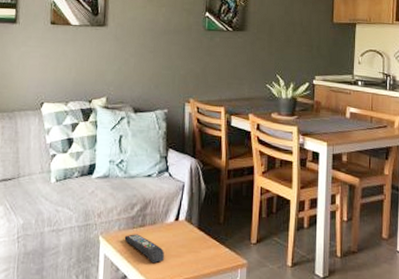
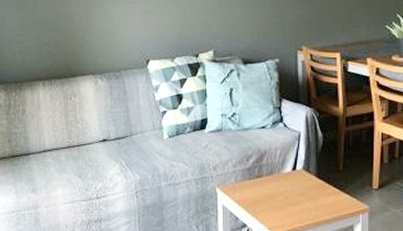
remote control: present [124,234,164,263] -> none [241,184,283,211]

